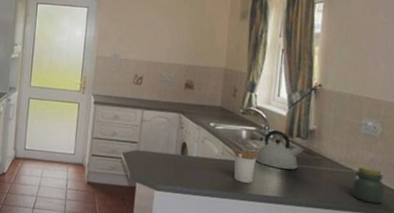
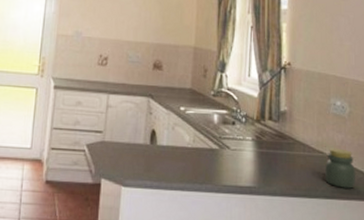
utensil holder: present [232,147,259,183] -> none [204,132,232,173]
kettle: present [255,129,303,170] -> none [227,112,275,156]

